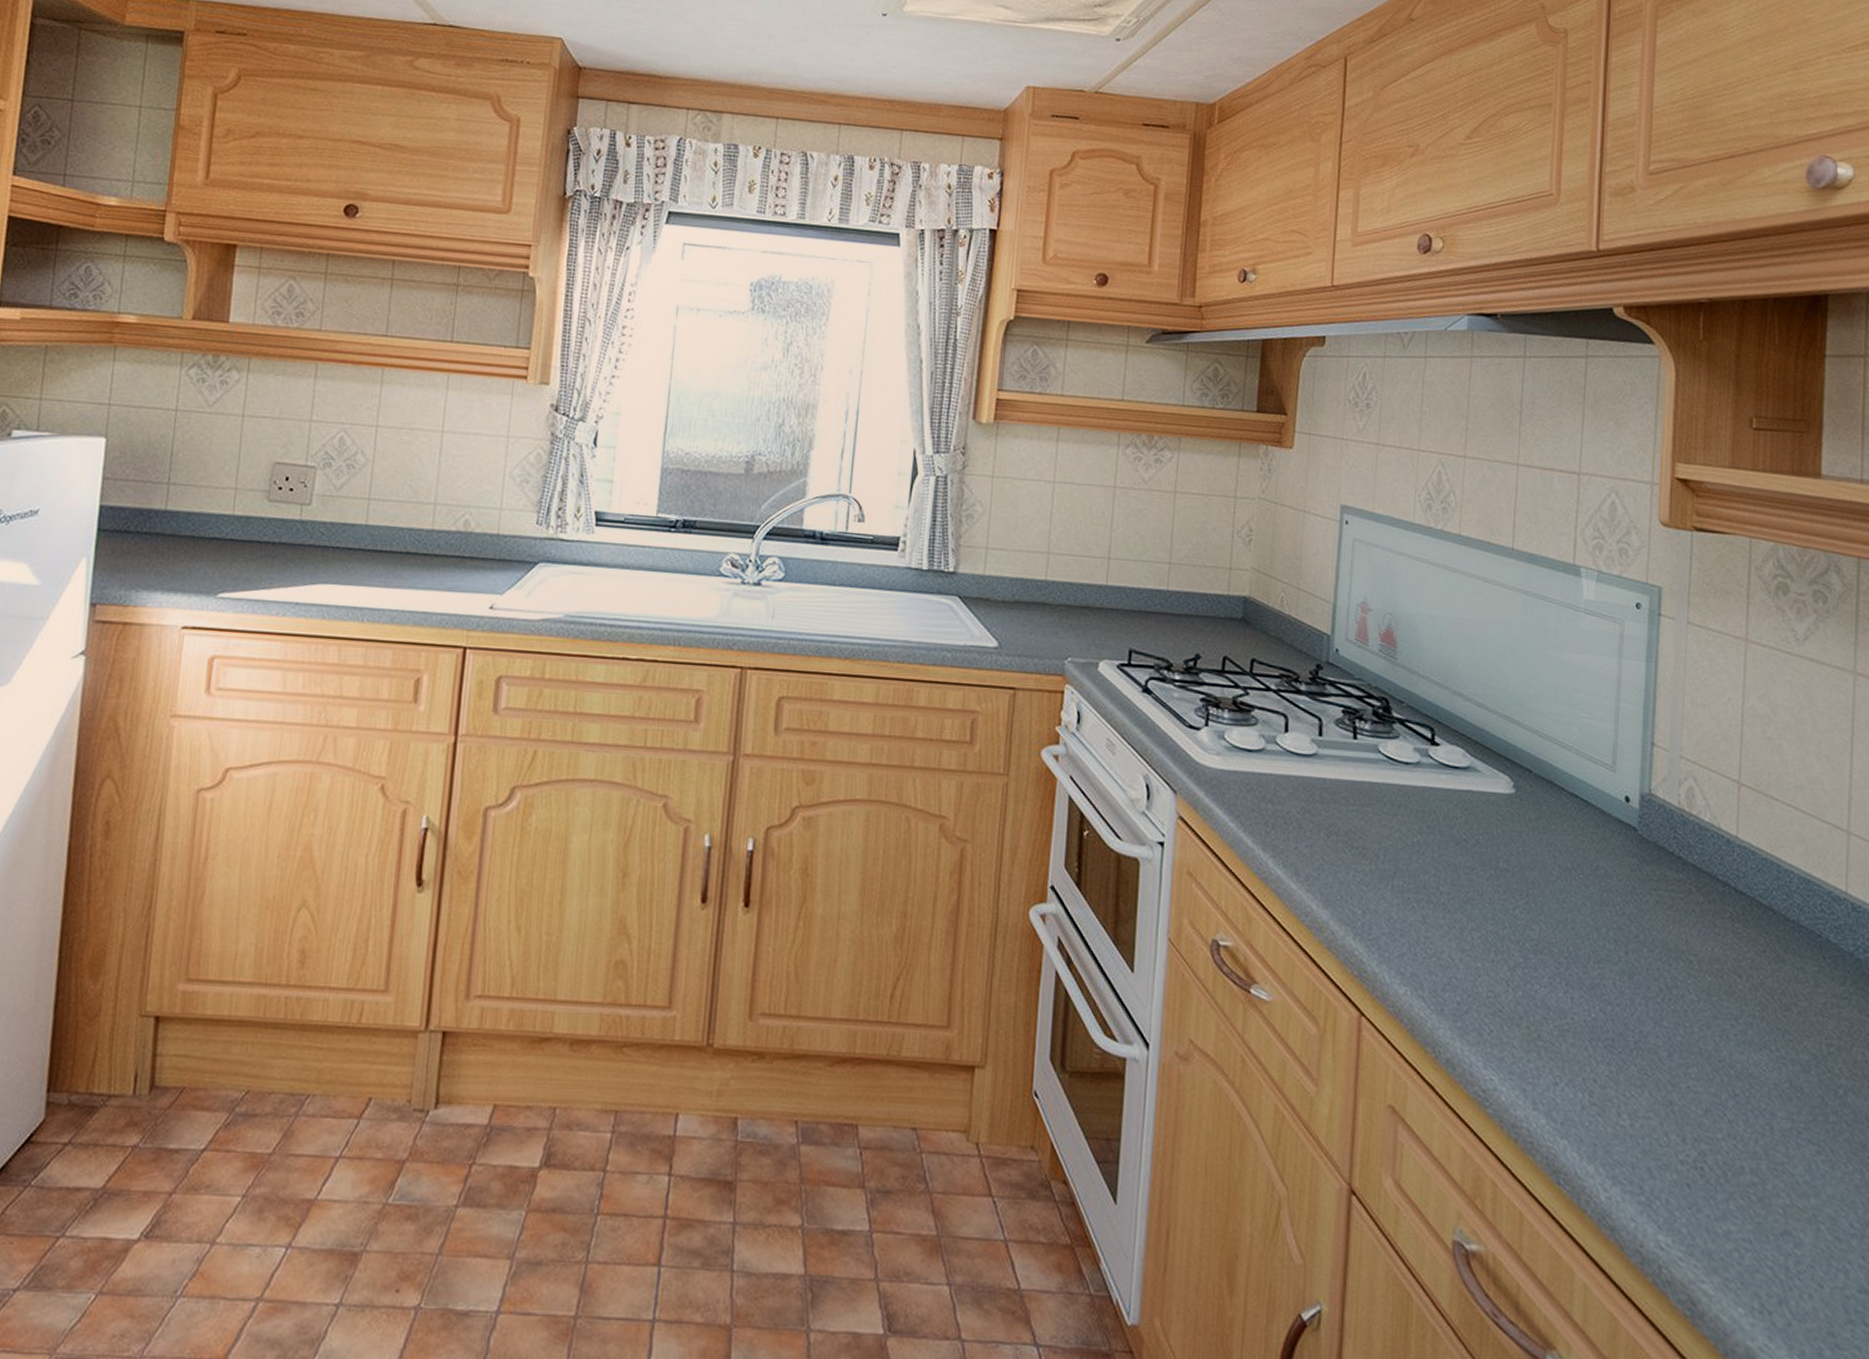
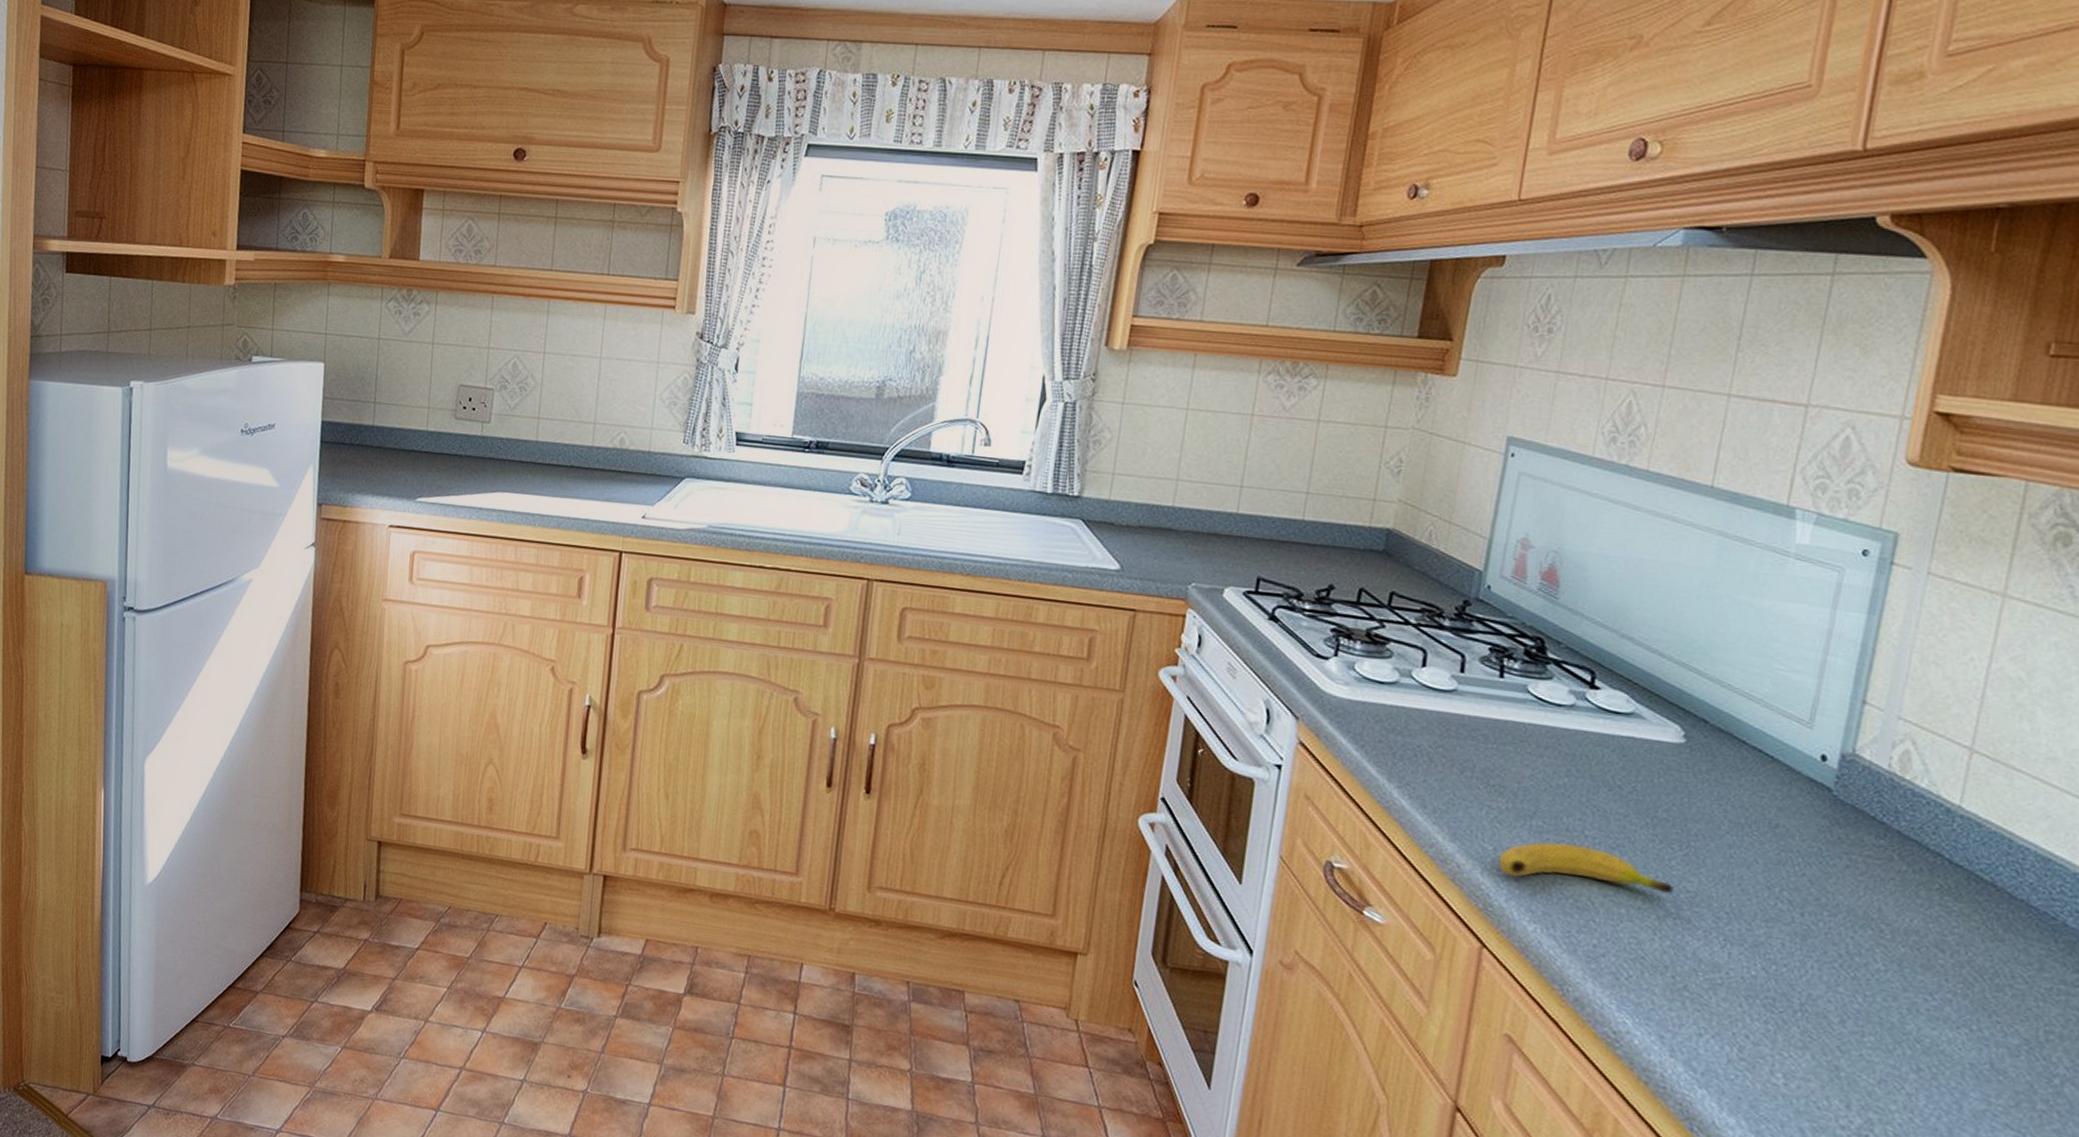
fruit: none [1368,901,1520,944] -> present [1498,842,1674,895]

